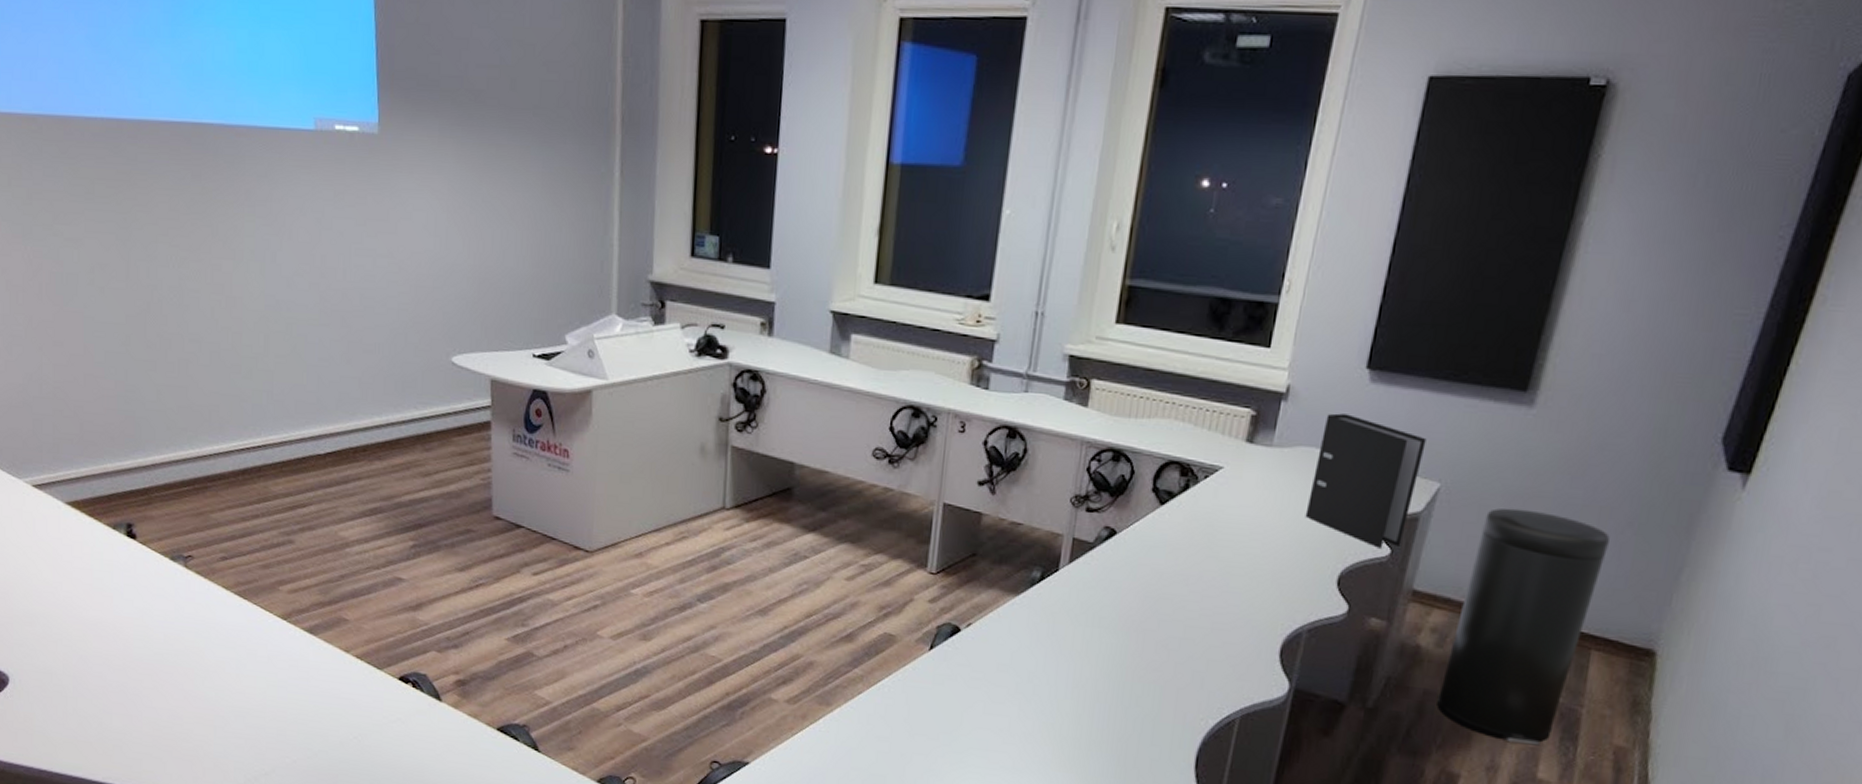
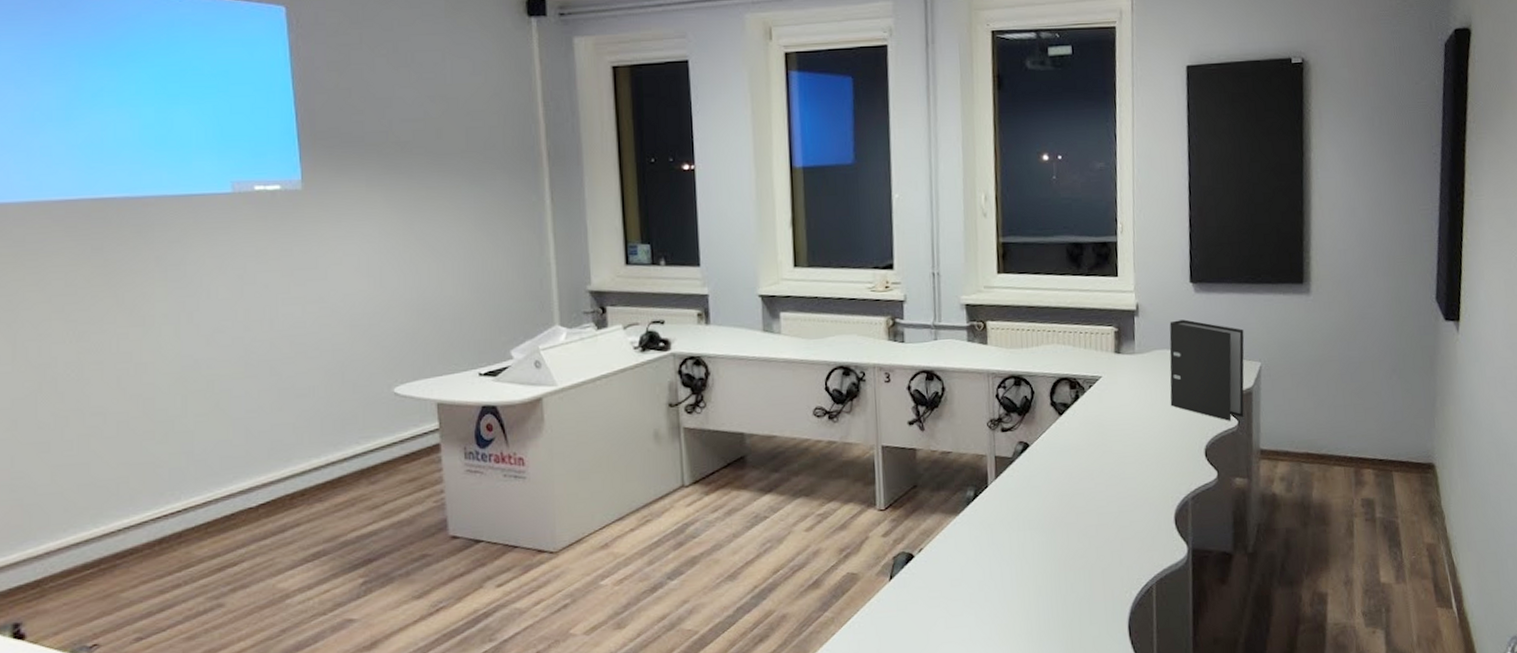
pedal bin: present [1437,508,1610,746] -> none [1297,372,1384,559]

